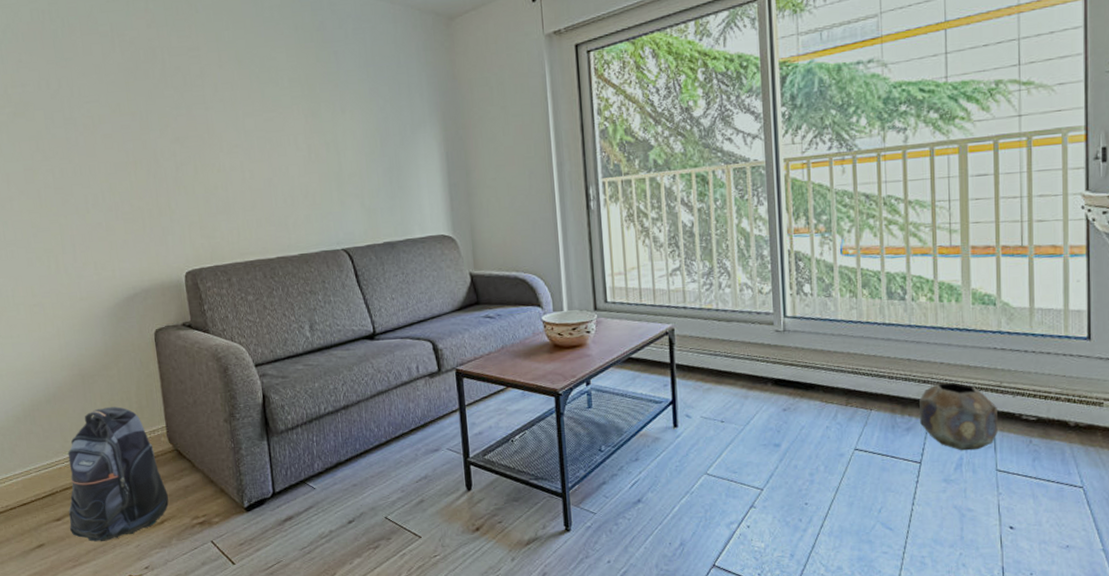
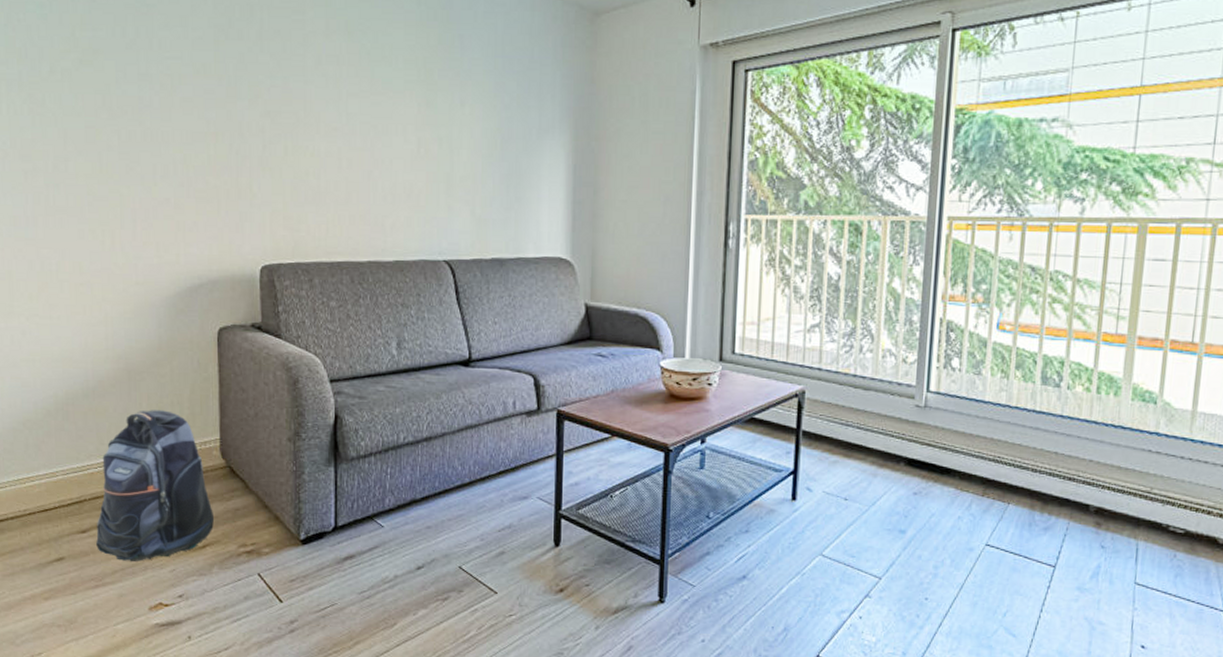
planter: present [919,383,998,451] -> none [1060,483,1144,559]

